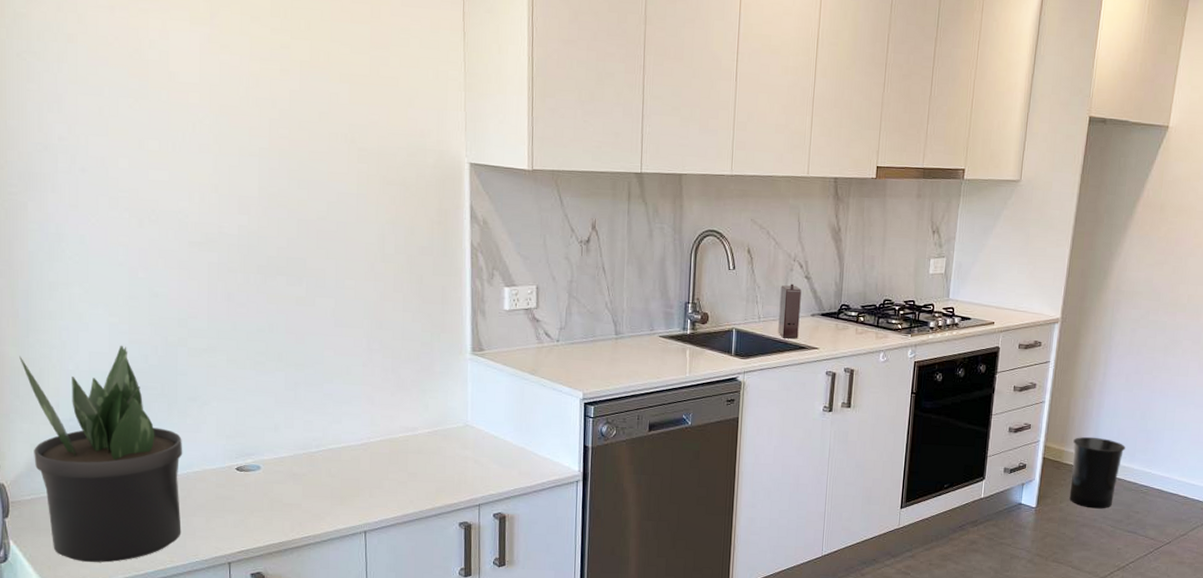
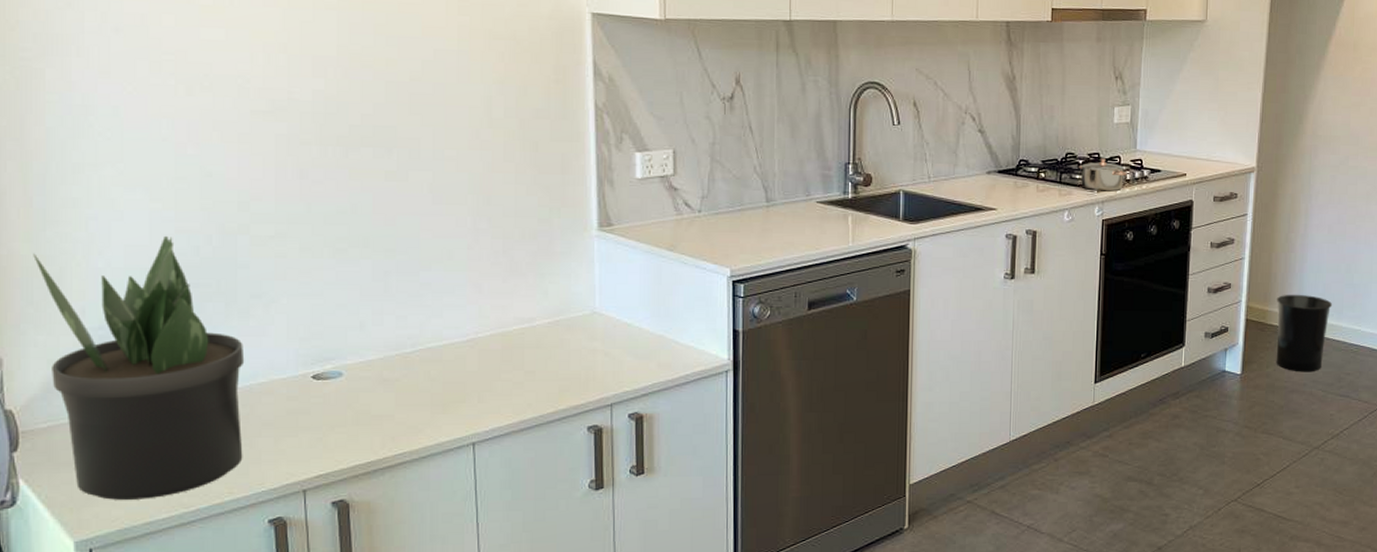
soap dispenser: present [778,283,802,339] -> none [950,138,975,200]
cooking pot: none [895,305,940,336] -> present [1079,158,1127,192]

